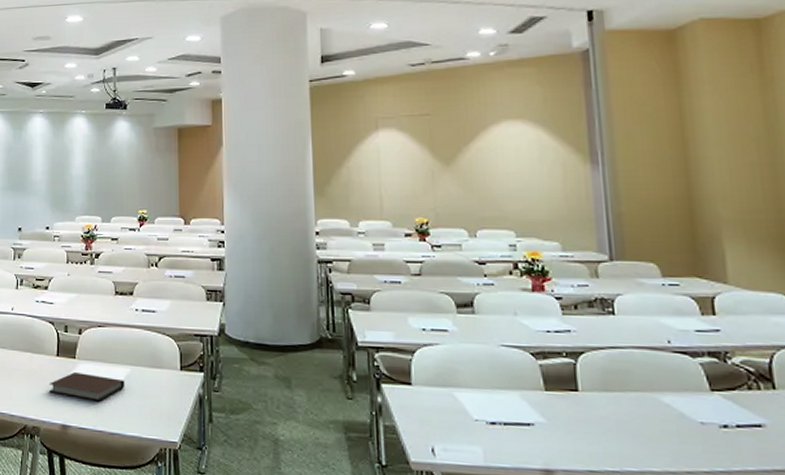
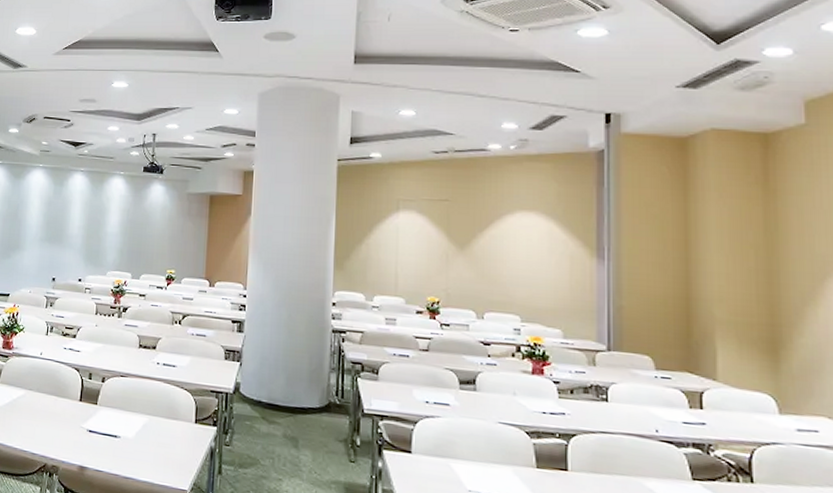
notebook: present [50,372,125,402] -> none [70,417,142,447]

